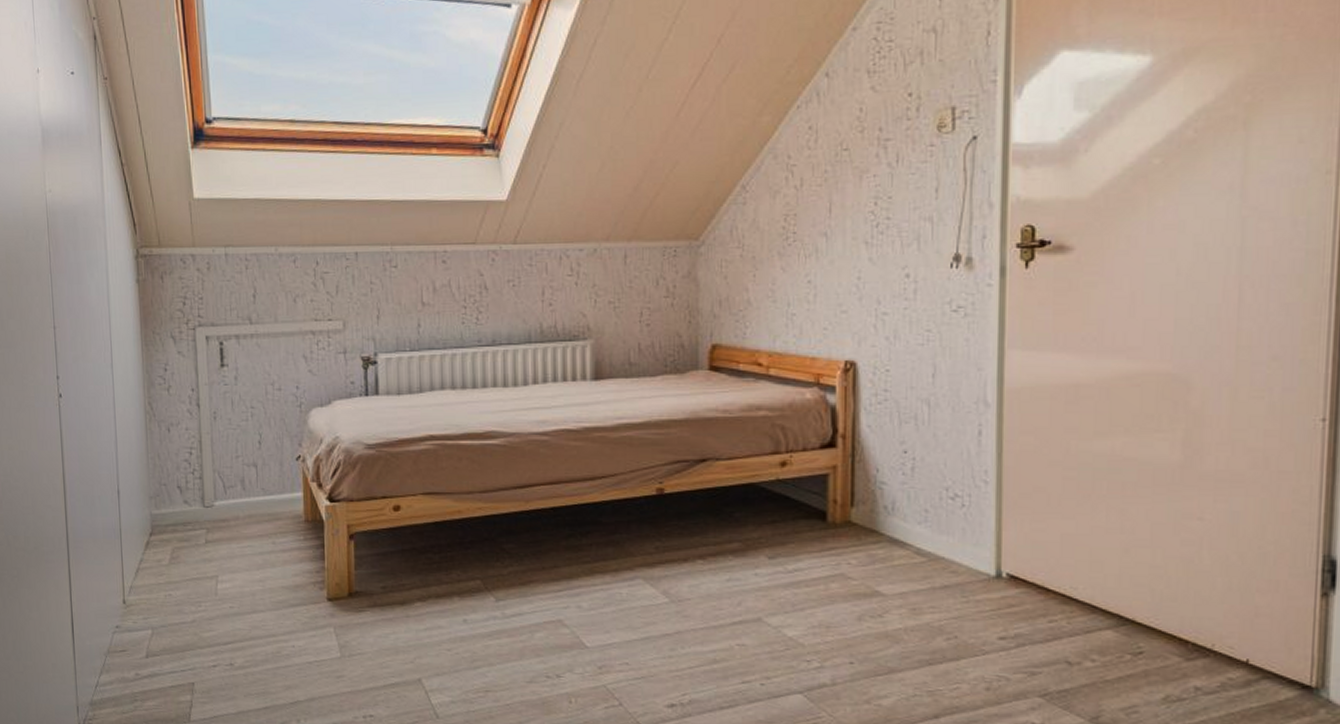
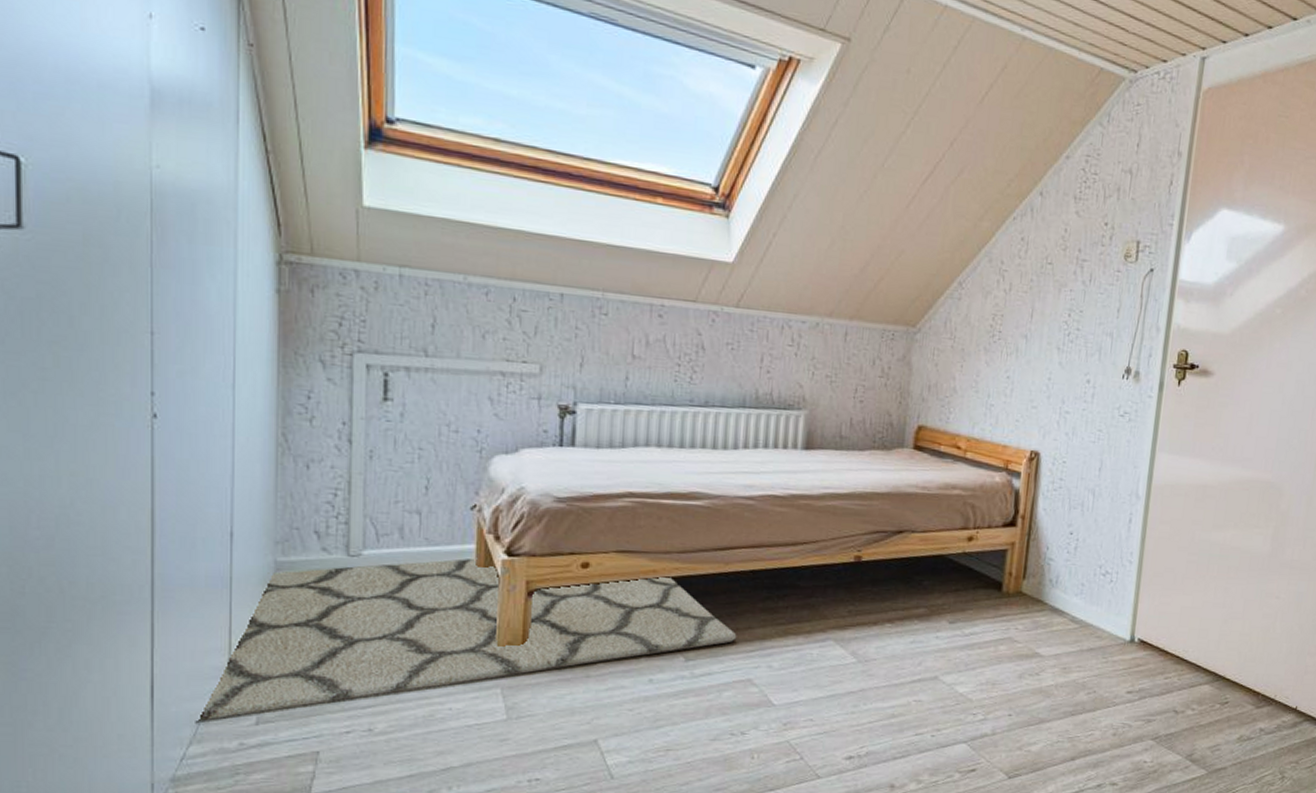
rug: none [103,505,544,655] -> present [195,558,737,722]

